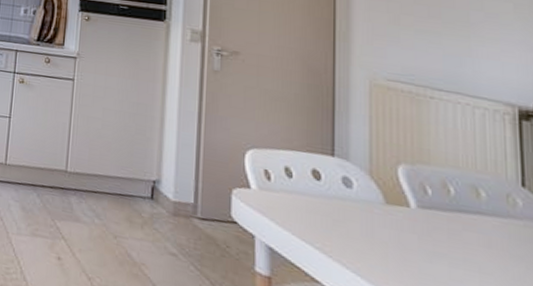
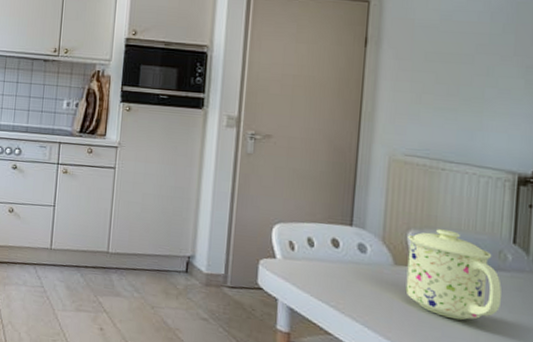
mug: none [398,165,517,276] -> present [405,229,502,321]

